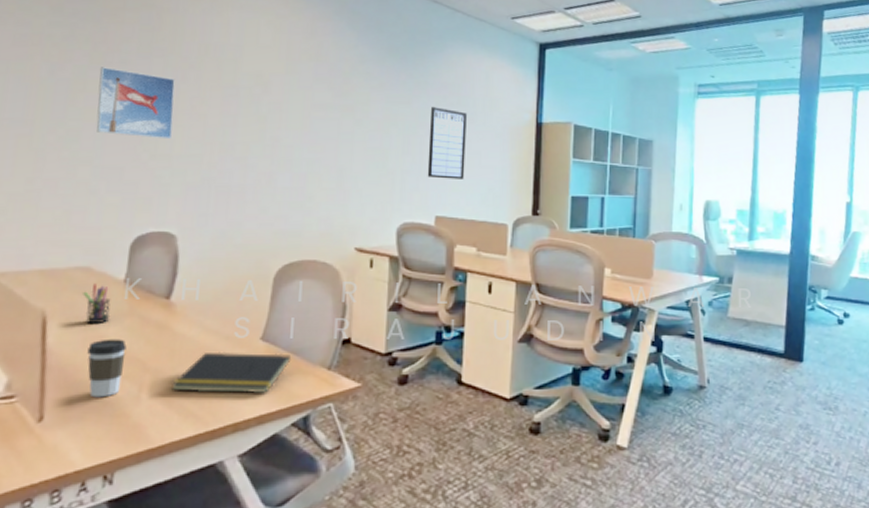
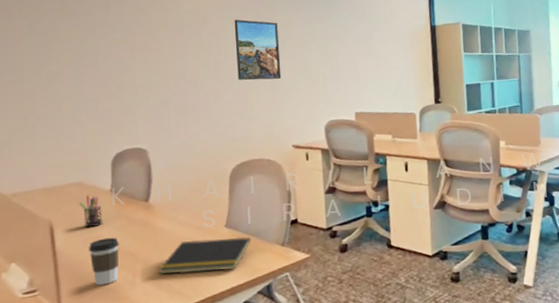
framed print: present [96,67,175,140] -> none [68,18,134,73]
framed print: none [298,90,354,167] -> present [234,19,282,81]
writing board: present [427,106,467,180] -> none [342,21,376,81]

